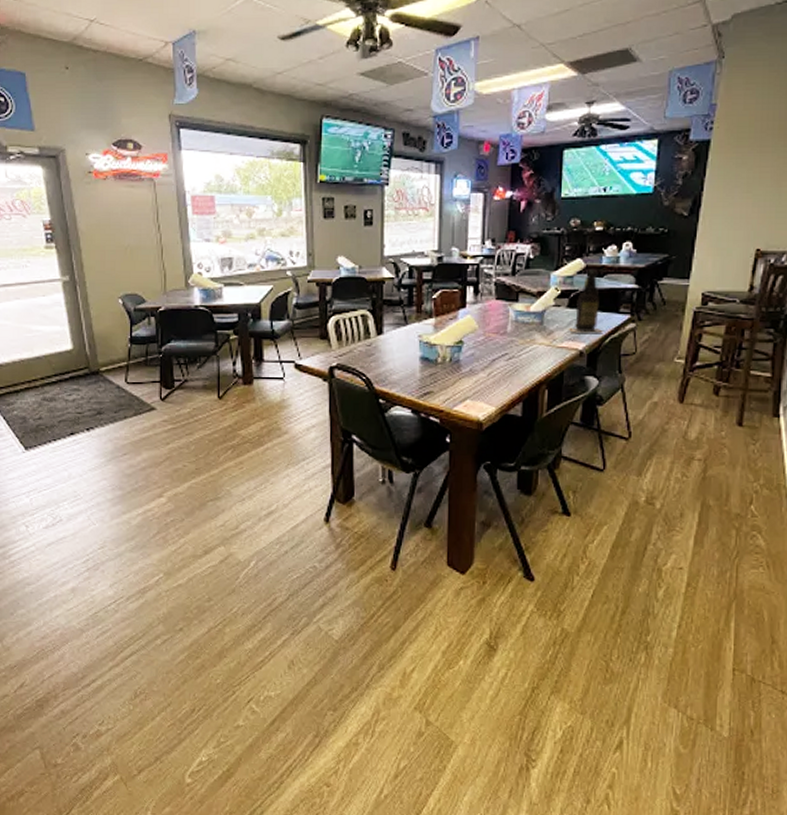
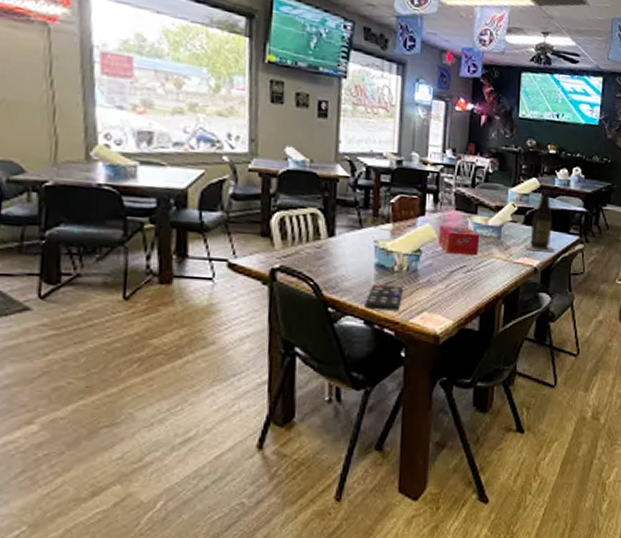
remote control: none [411,377,446,400] -> present [364,285,402,311]
tissue box: none [480,316,522,343] -> present [438,225,480,255]

